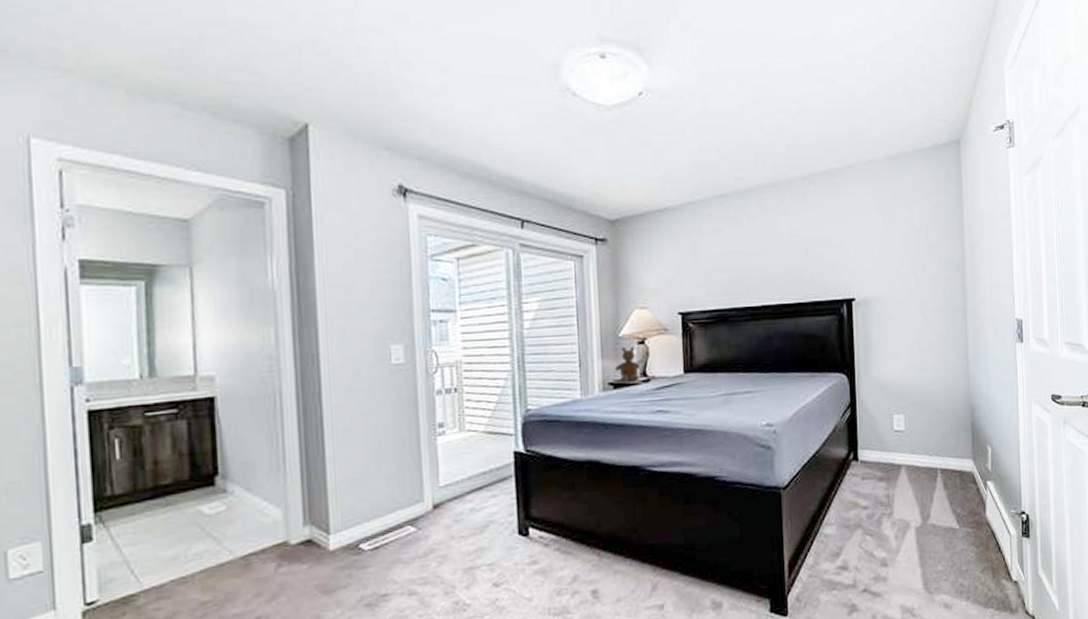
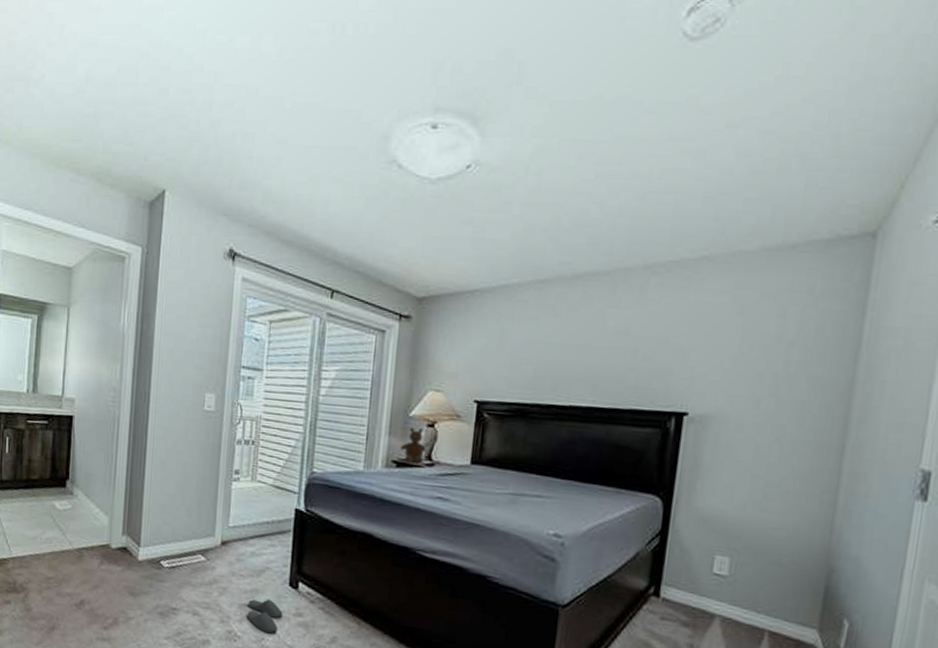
slippers: none [474,554,516,592] -> present [247,599,283,634]

